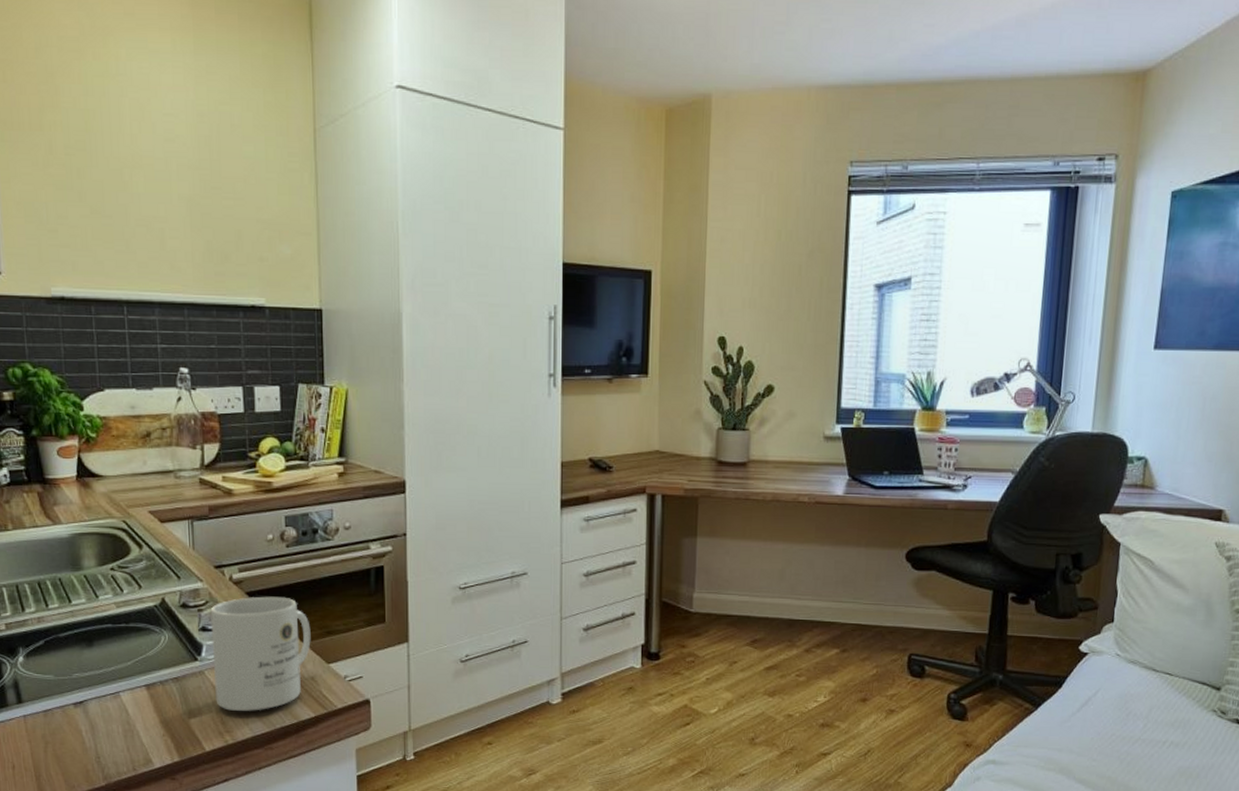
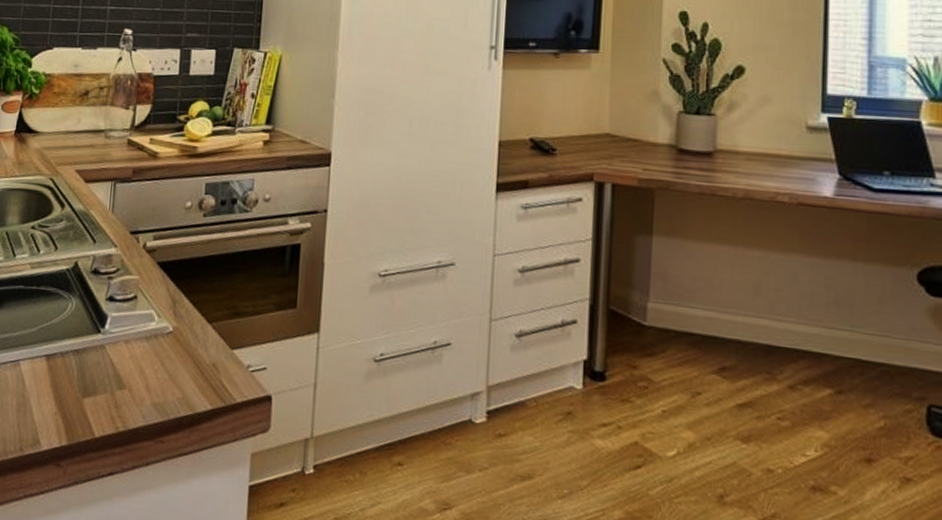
mug: present [210,596,311,711] -> none [112,268,218,396]

